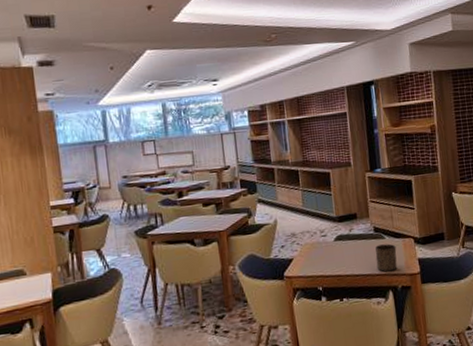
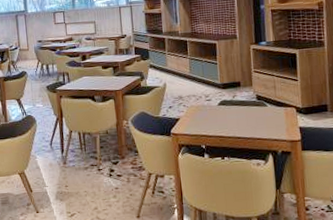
cup: present [375,243,398,272] -> none [257,111,278,137]

